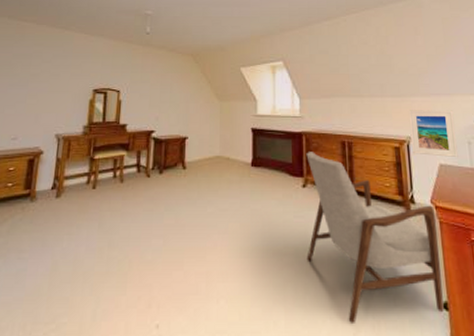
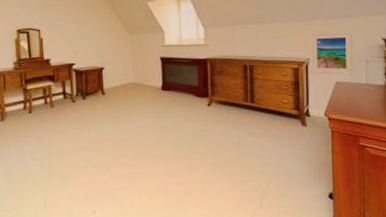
armchair: present [306,152,444,323] -> none [211,75,330,209]

